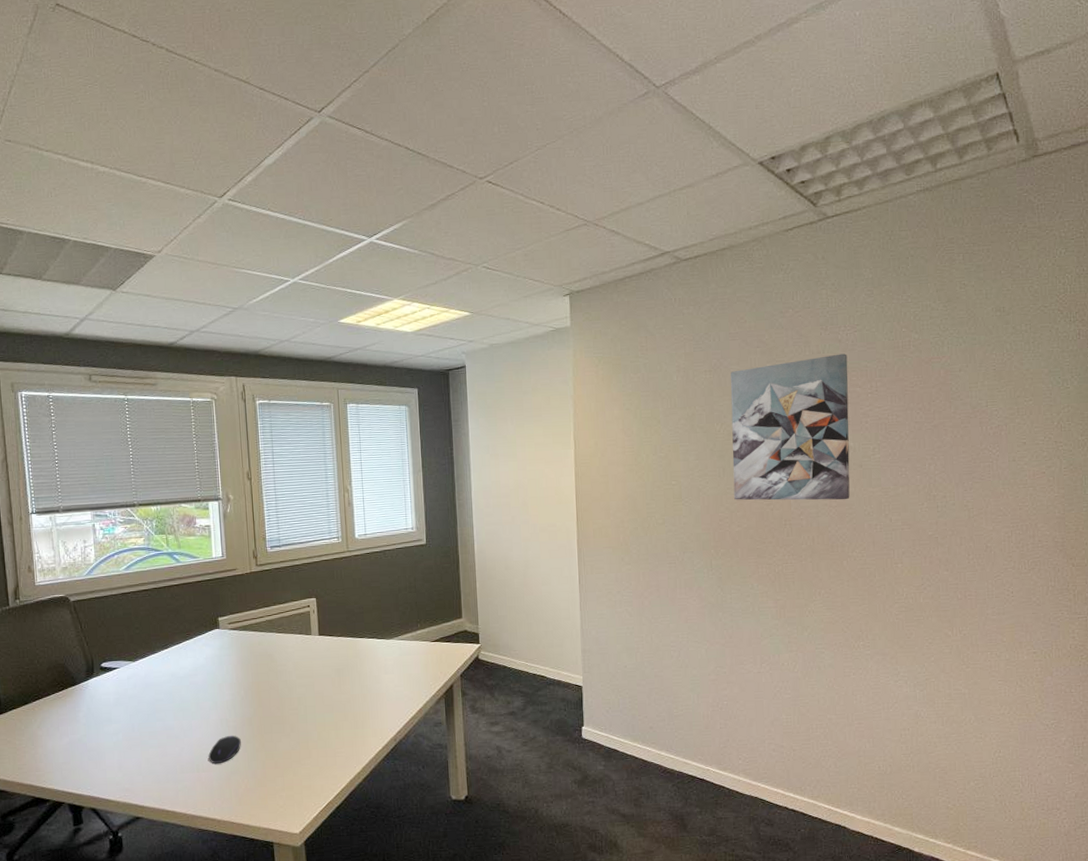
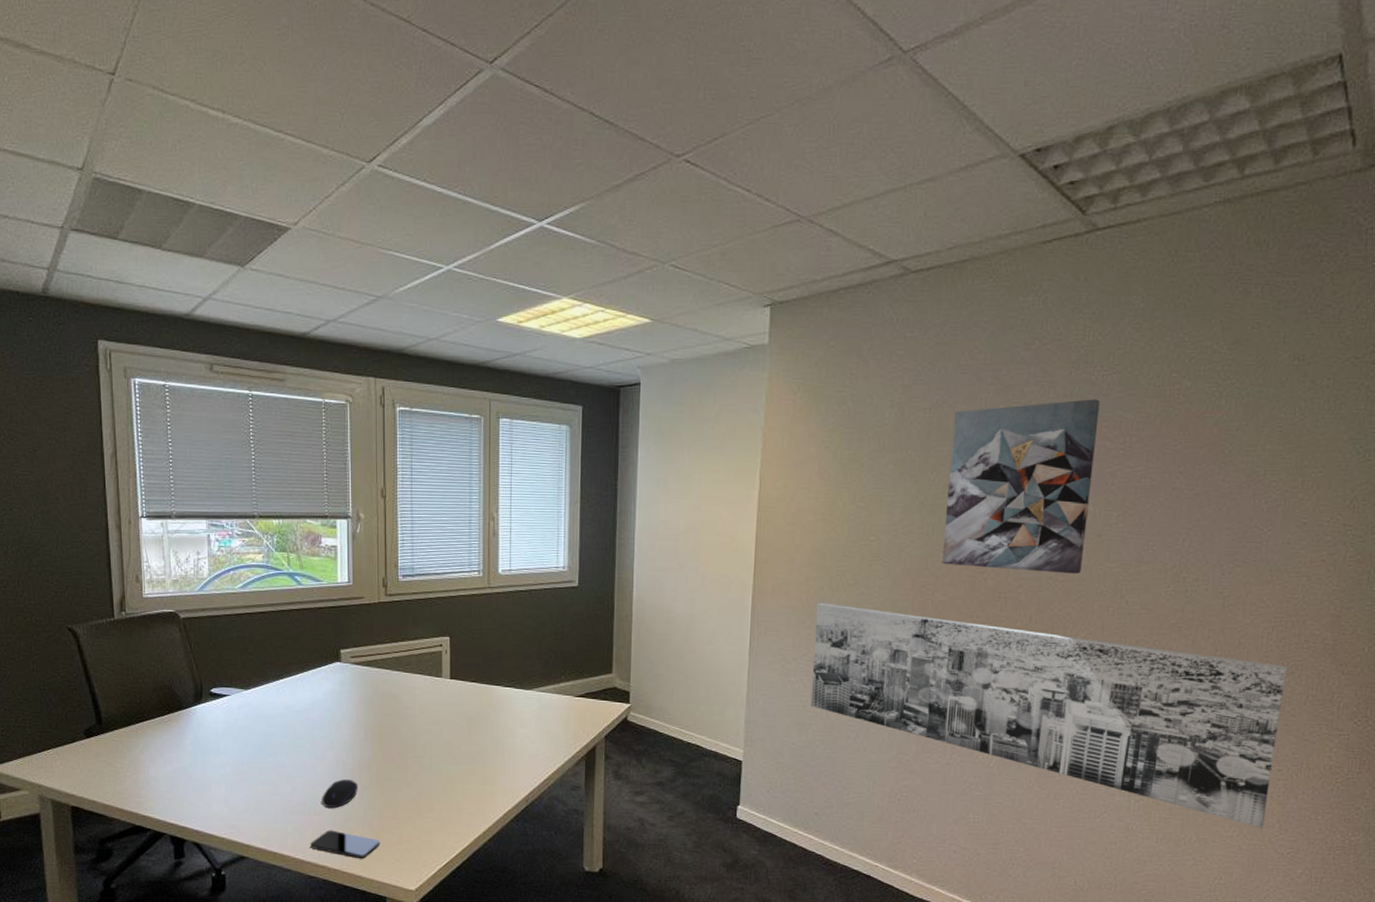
smartphone: none [200,784,265,808] -> present [310,830,381,858]
wall art: none [633,541,1029,704] -> present [810,602,1287,828]

